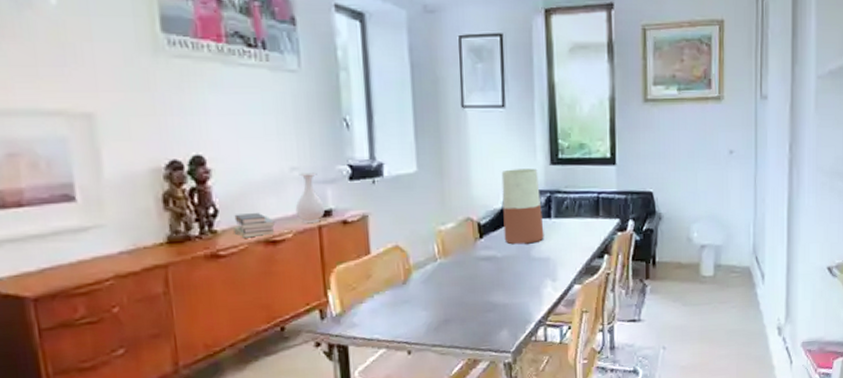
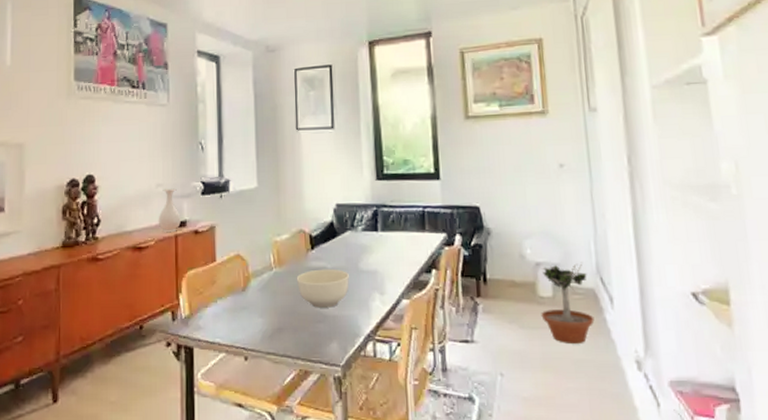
books: present [232,213,275,238] -> none [109,223,141,244]
bowl: none [463,257,521,298] -> present [296,269,349,308]
vase: present [501,168,544,245] -> none [331,184,372,257]
potted tree: none [702,243,747,317] -> present [541,262,595,343]

